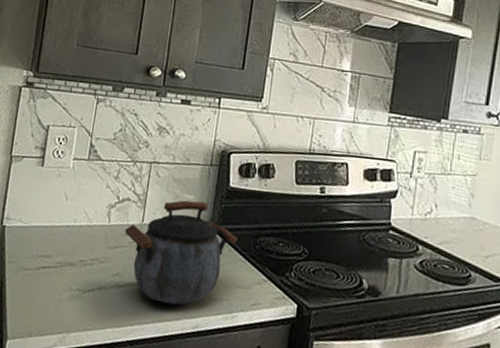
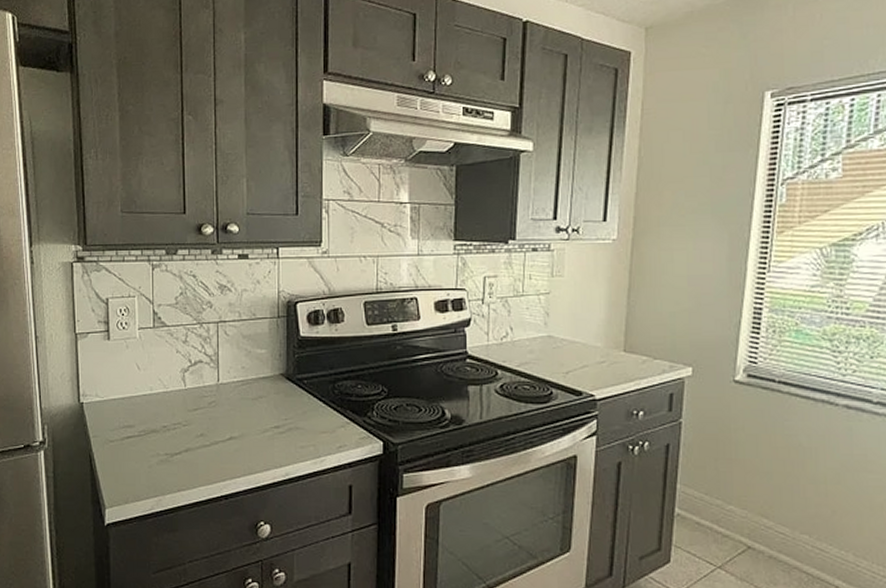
kettle: present [124,200,237,305] -> none [202,354,315,457]

